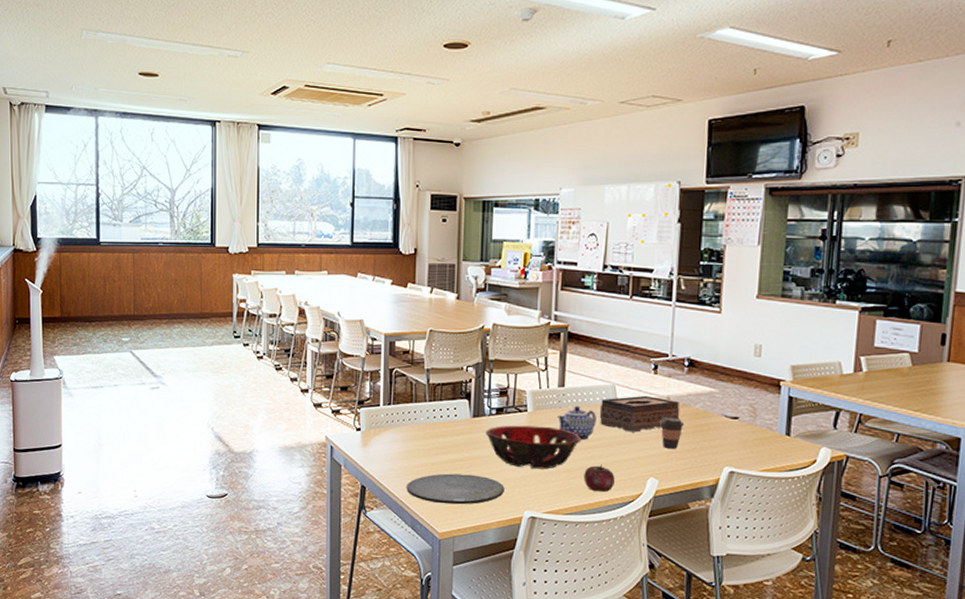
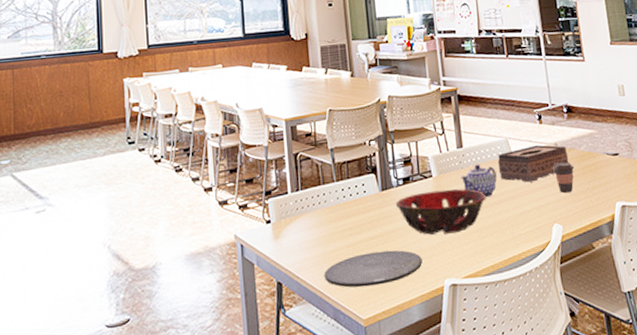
apple: present [584,464,615,493] -> none [494,218,524,248]

